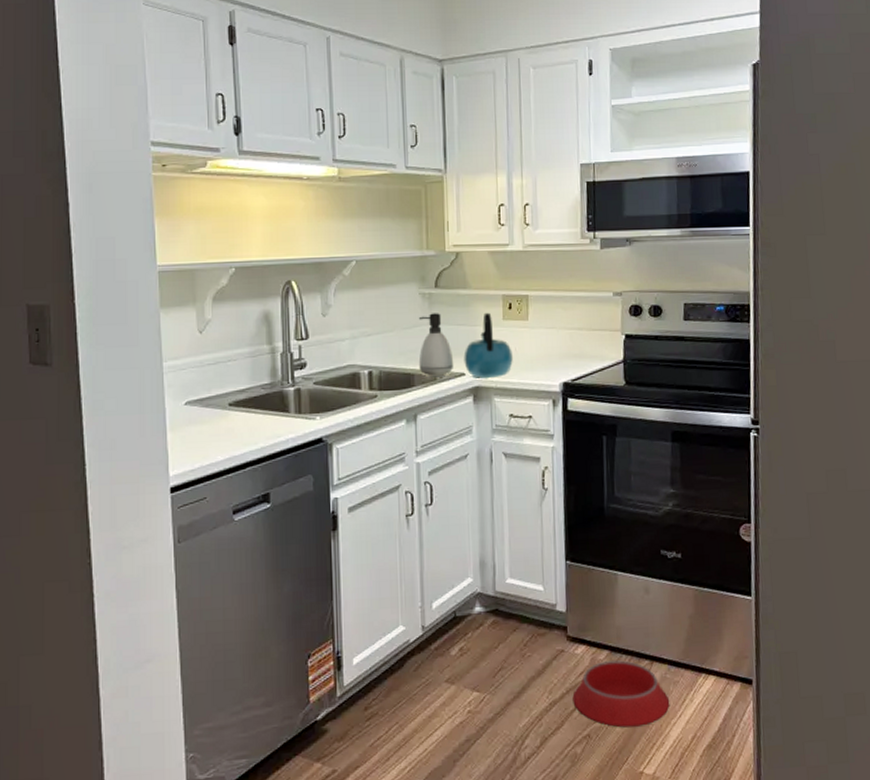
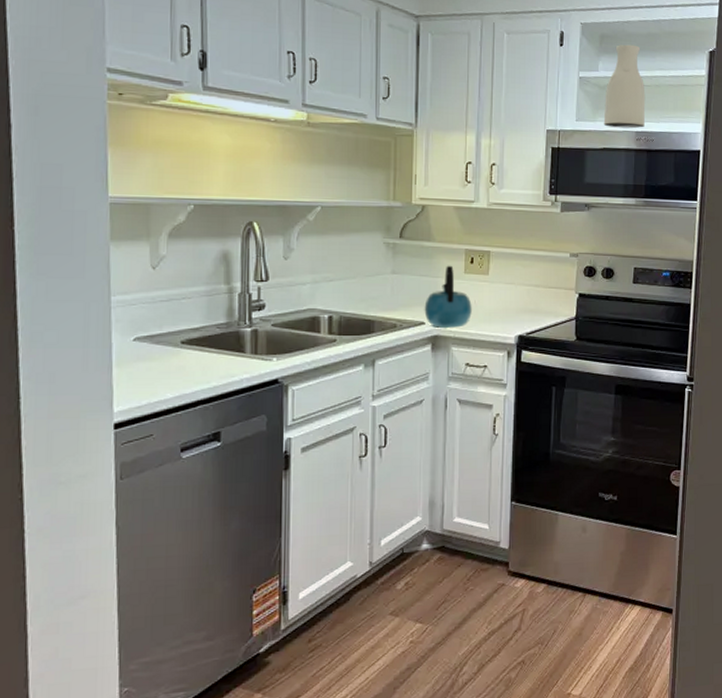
soap dispenser: present [418,313,454,377] -> none [379,263,415,325]
pet bowl: present [572,660,669,727] -> none [510,593,598,654]
ceramic pitcher: none [640,66,686,155] -> present [603,44,646,129]

